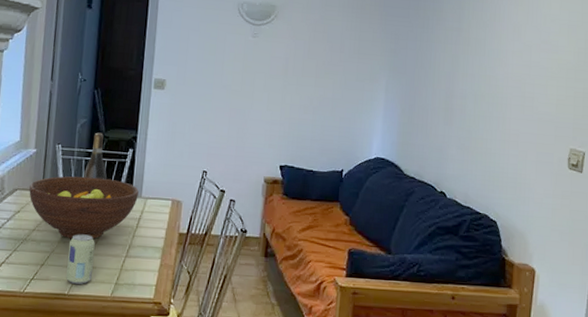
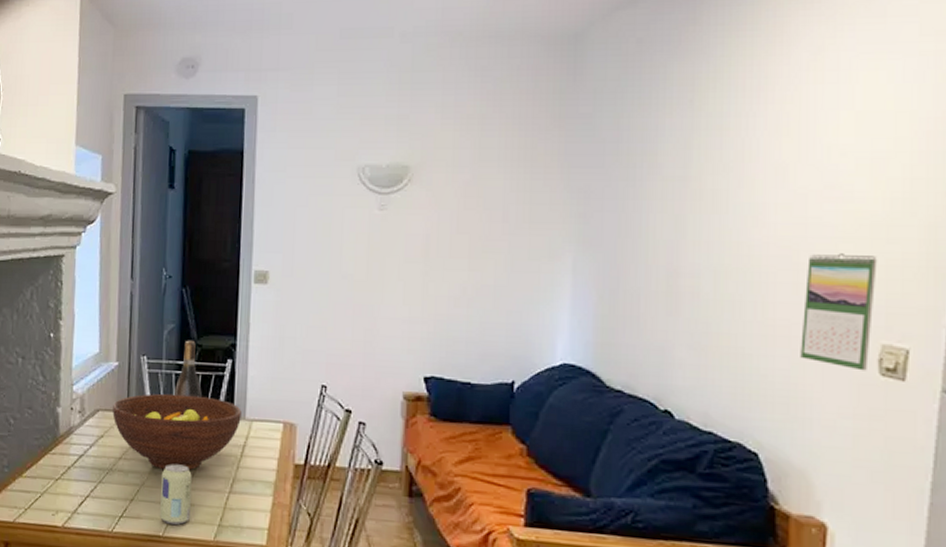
calendar: none [524,87,570,166] -> present [800,253,878,371]

